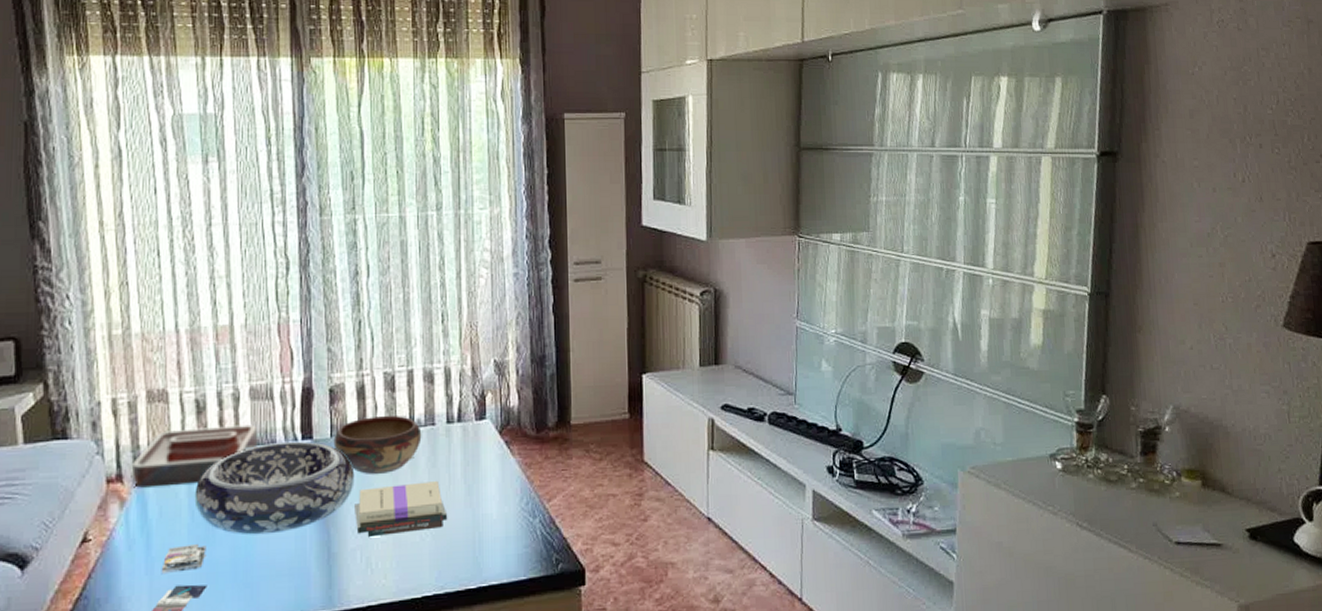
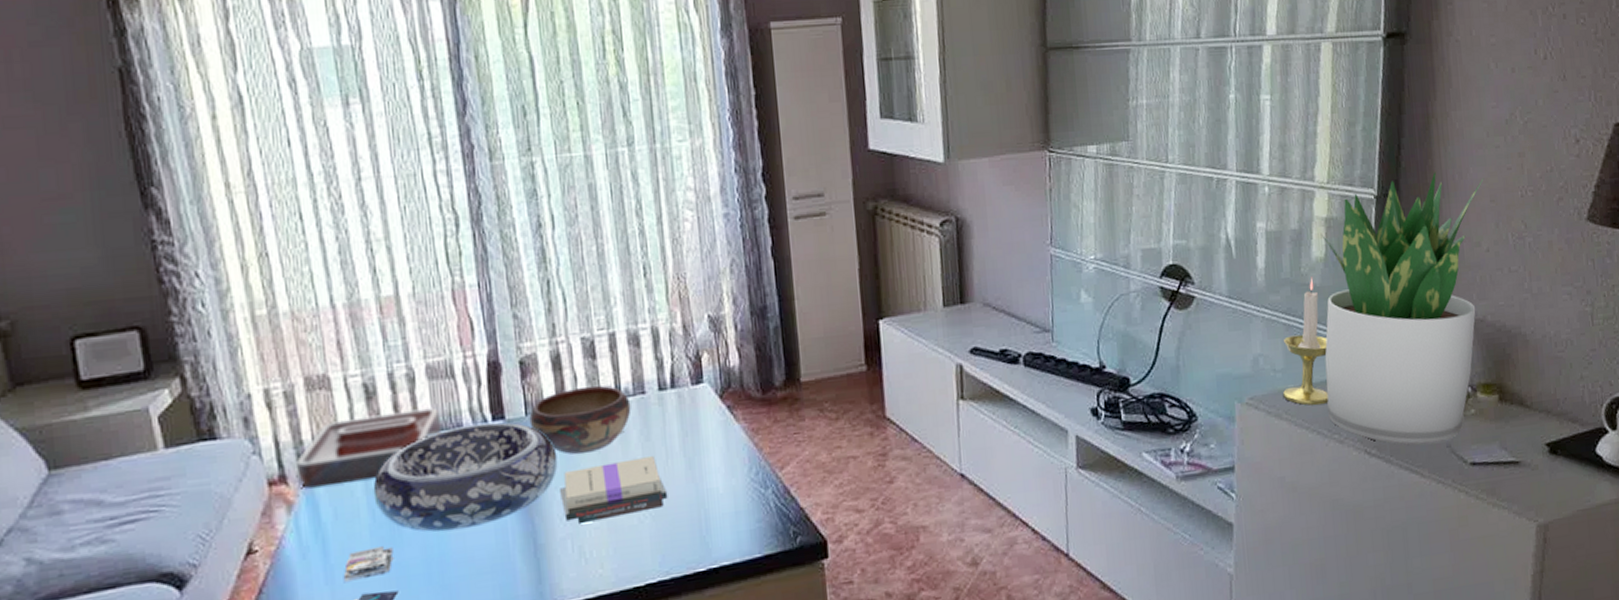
candlestick: none [1001,361,1044,479] -> present [1282,277,1329,406]
planter: none [1038,275,1188,522] -> present [1320,172,1484,445]

